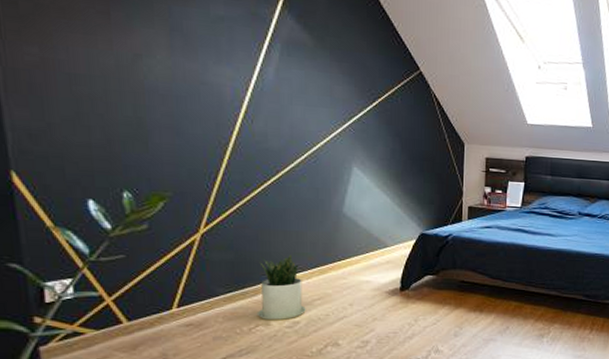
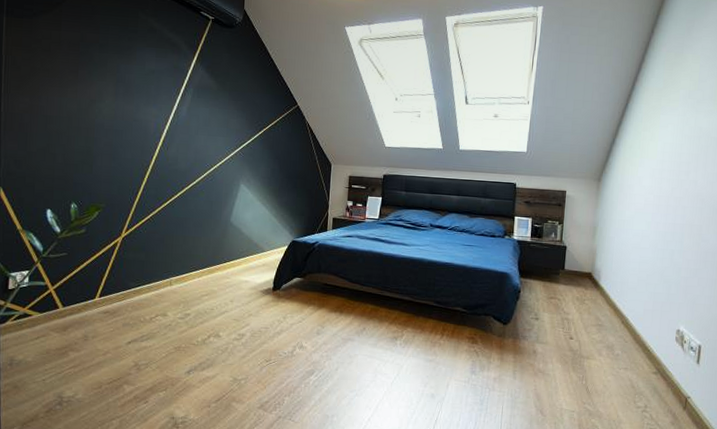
planter: present [256,255,306,321] -> none [157,256,196,312]

